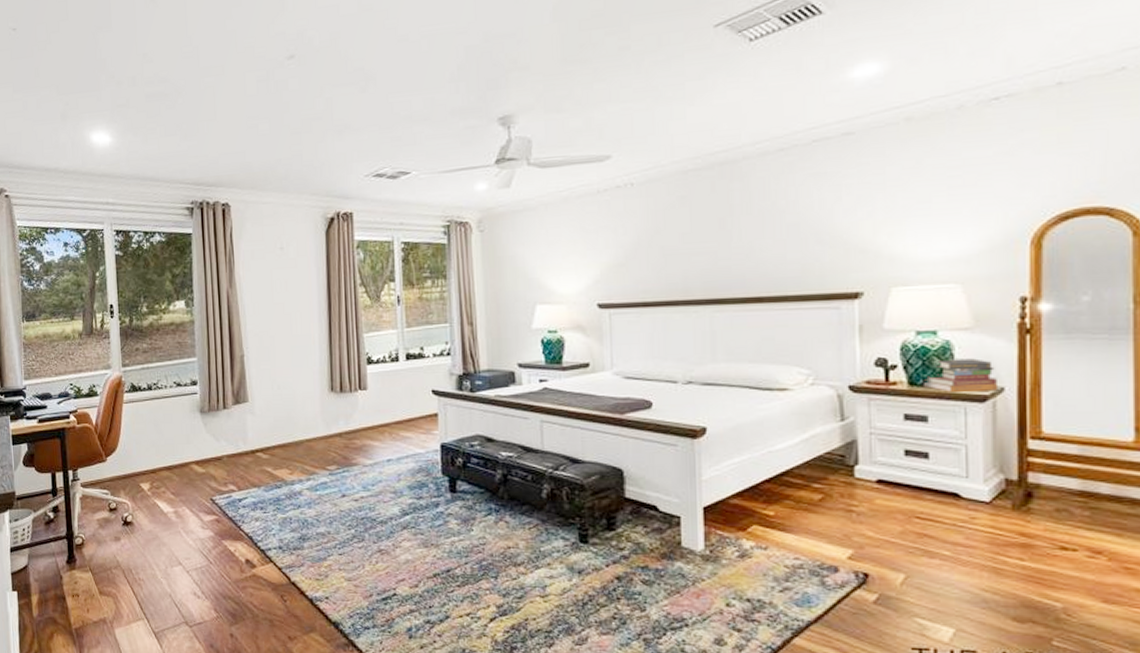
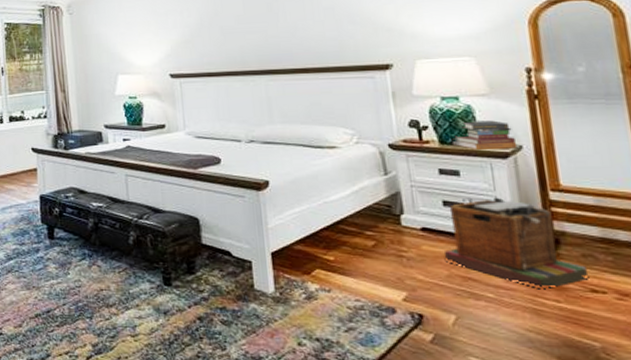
clothes hamper: none [899,445,1058,547] -> present [443,197,588,290]

